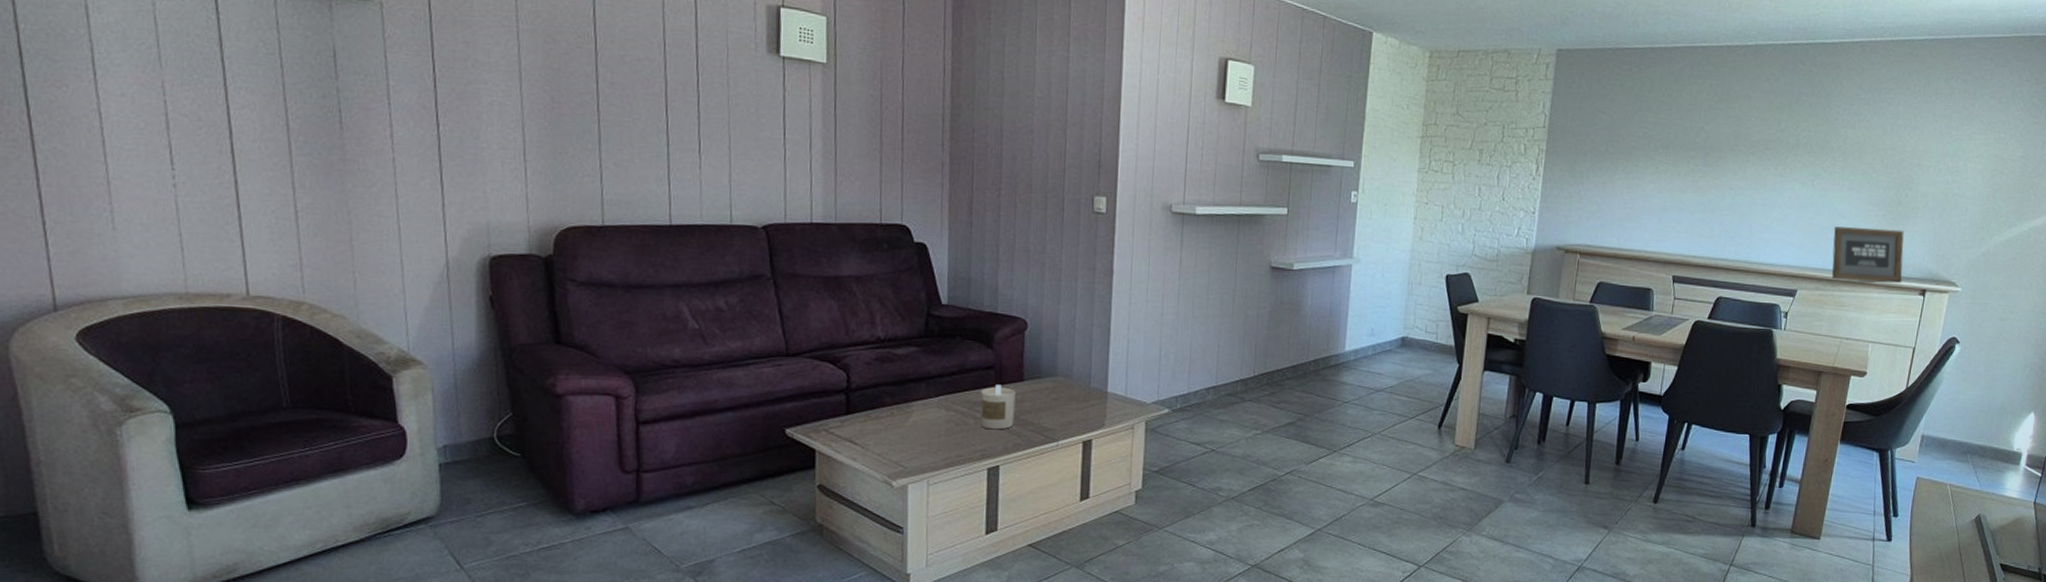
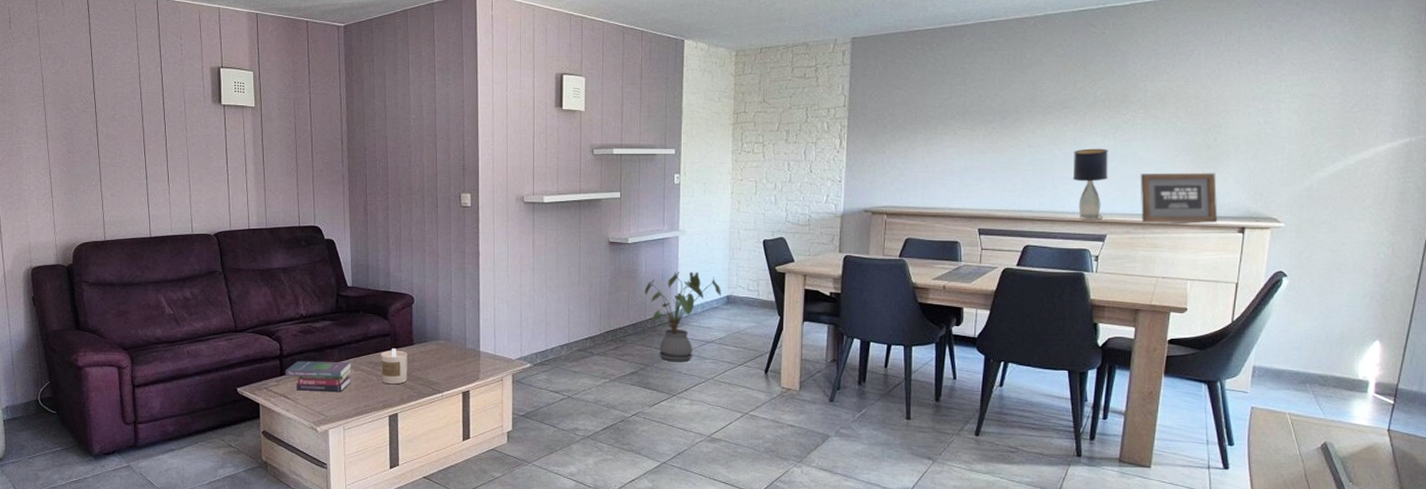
books: none [852,396,942,438] -> present [285,360,351,393]
house plant: none [1308,306,1396,413] -> present [644,271,721,362]
table lamp: none [1769,195,1806,274] -> present [1072,148,1108,221]

